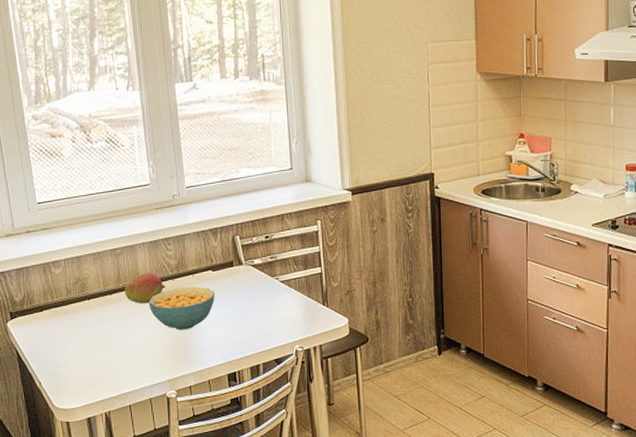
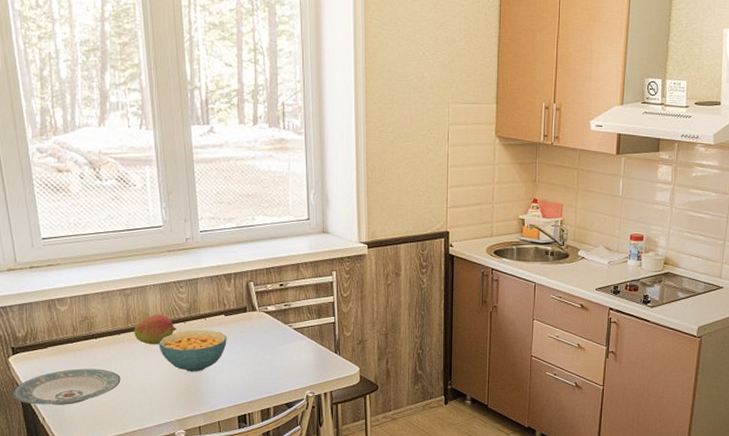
plate: none [11,330,113,369] -> present [13,368,121,405]

